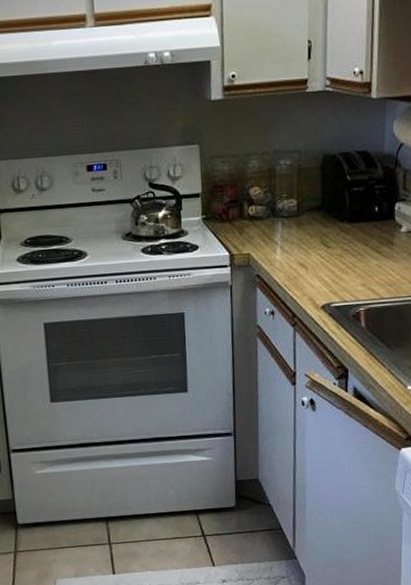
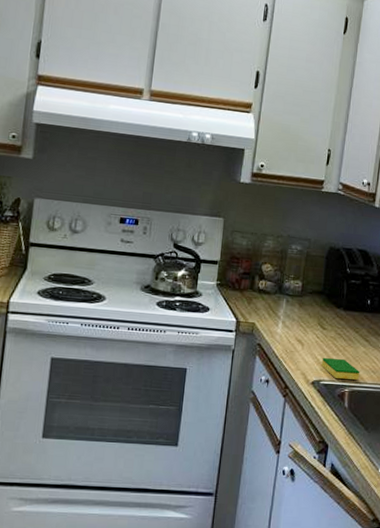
dish sponge: none [330,276,375,298] -> present [322,357,360,380]

